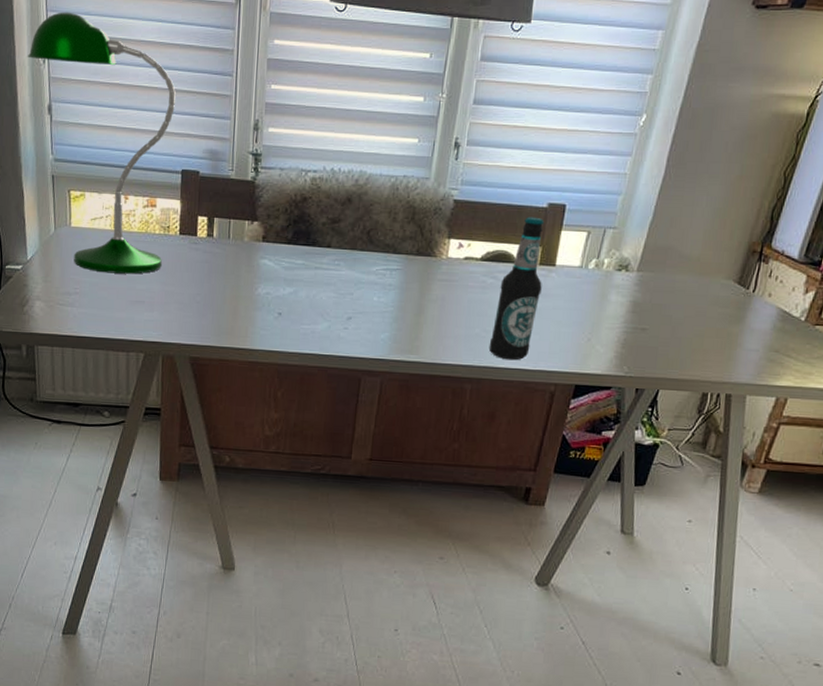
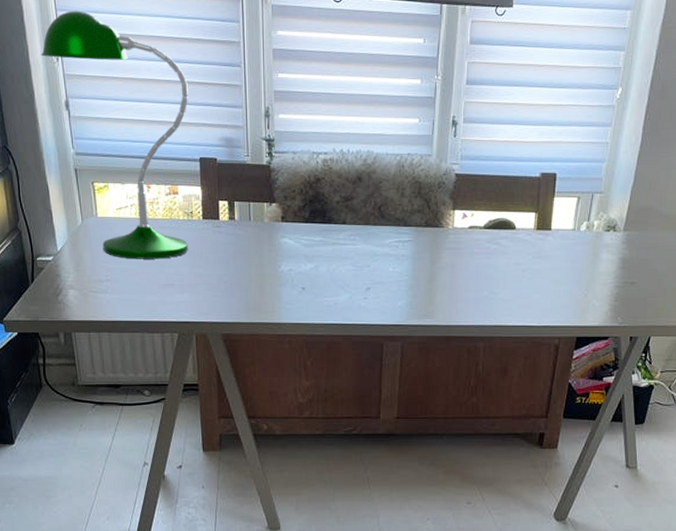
bottle: present [488,216,545,361] -> none [497,186,540,318]

